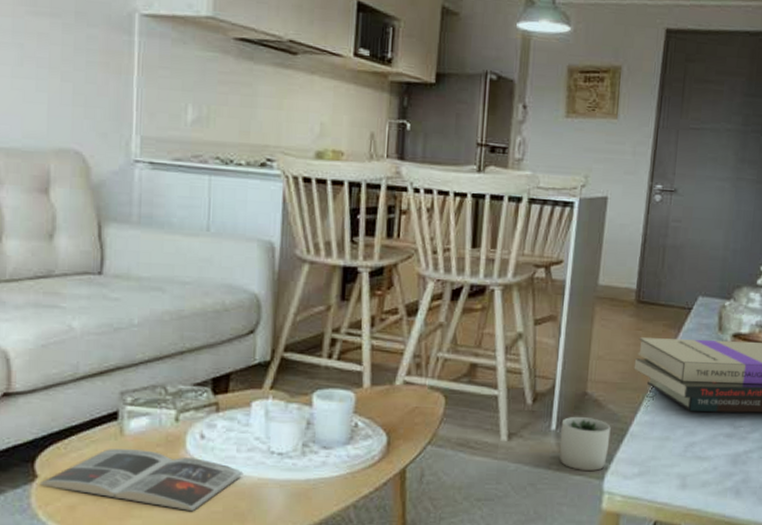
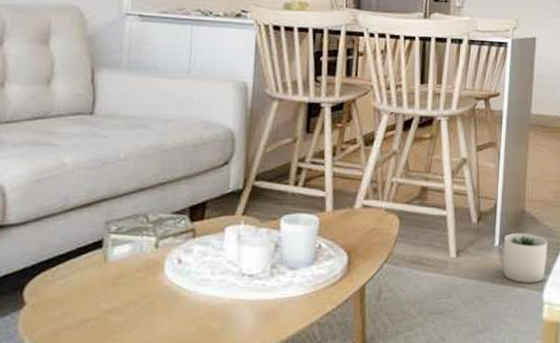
magazine: present [39,449,244,511] -> none [27,275,217,332]

